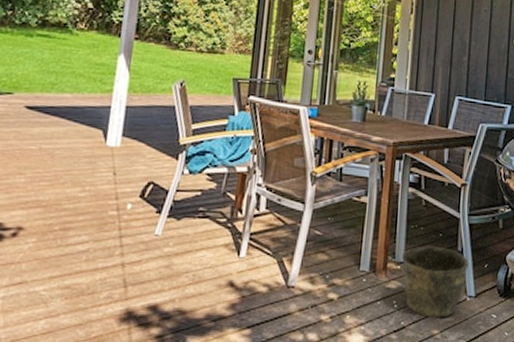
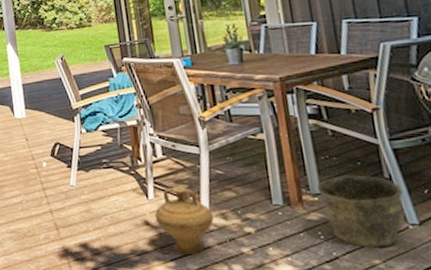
ceramic jug: none [241,243,302,322] -> present [154,185,214,255]

